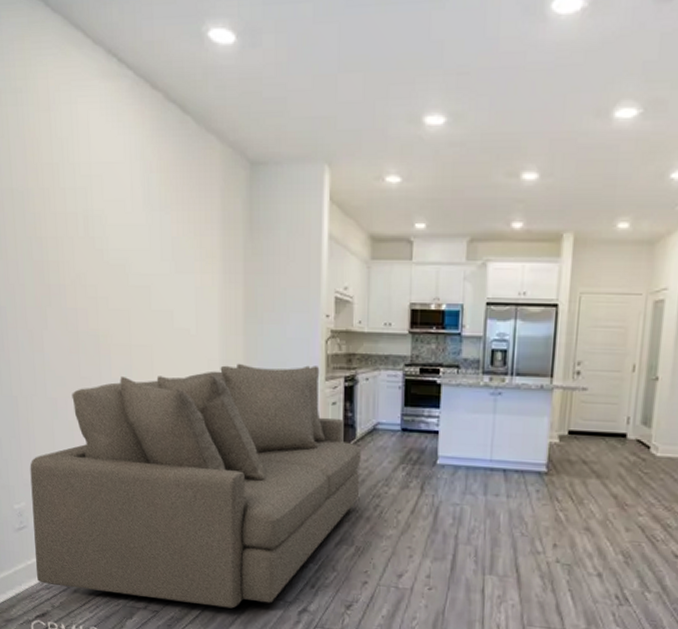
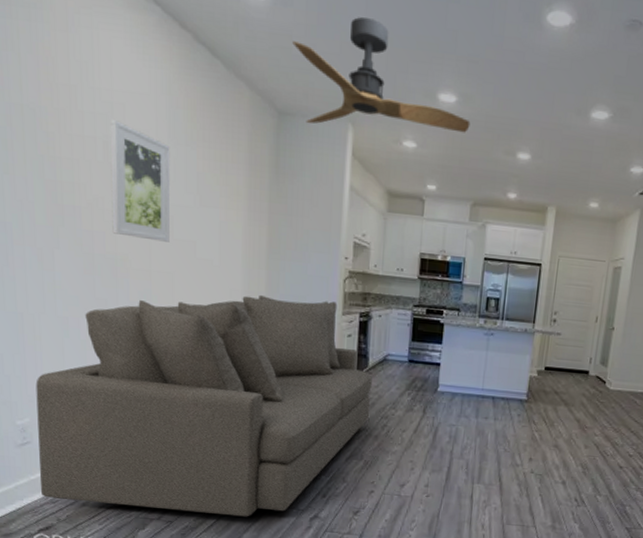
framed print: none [90,193,148,314] -> present [110,120,171,242]
ceiling fan: none [262,44,463,171] -> present [292,17,471,133]

